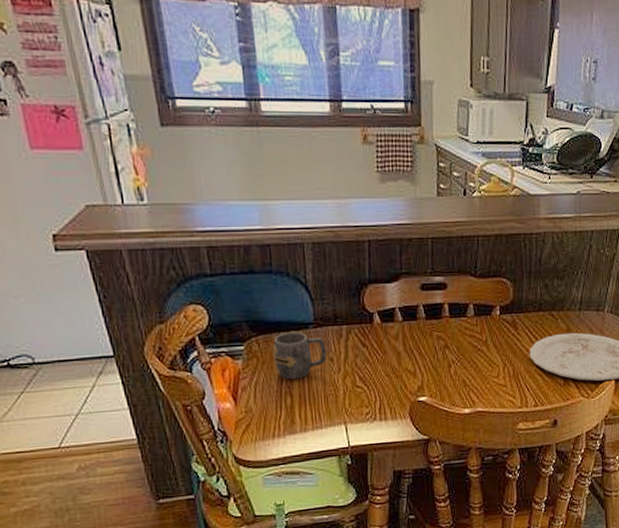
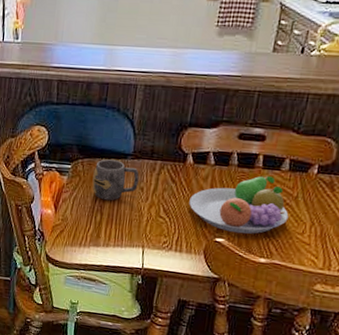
fruit bowl: none [384,324,483,389] -> present [189,176,289,234]

